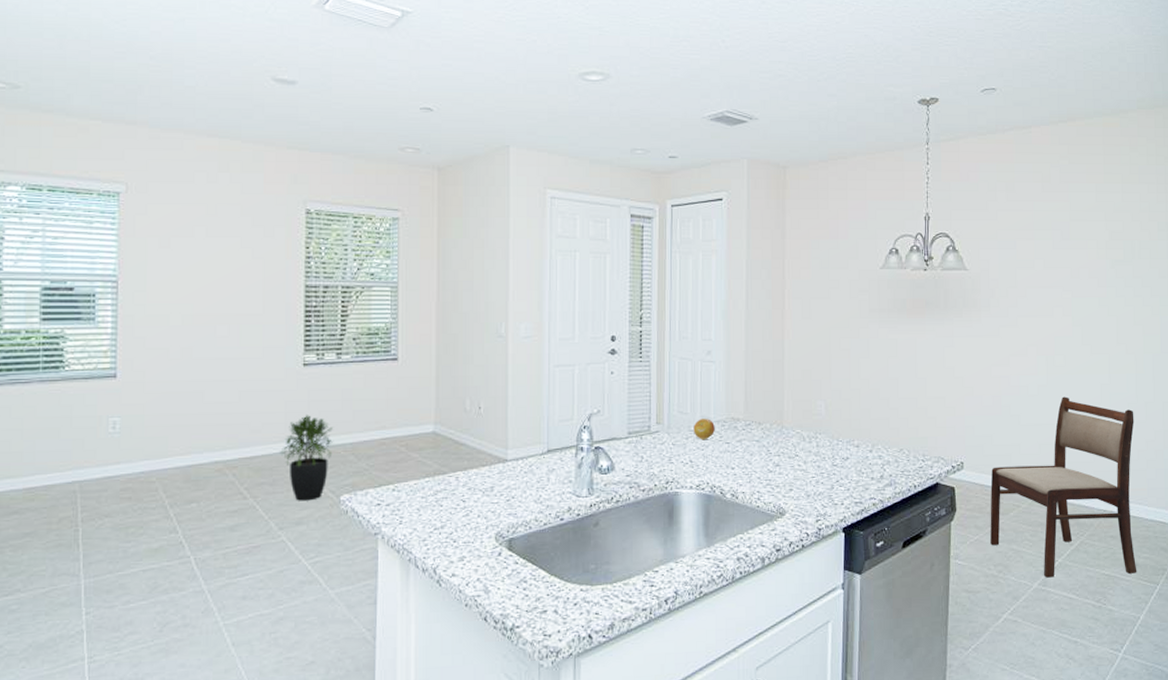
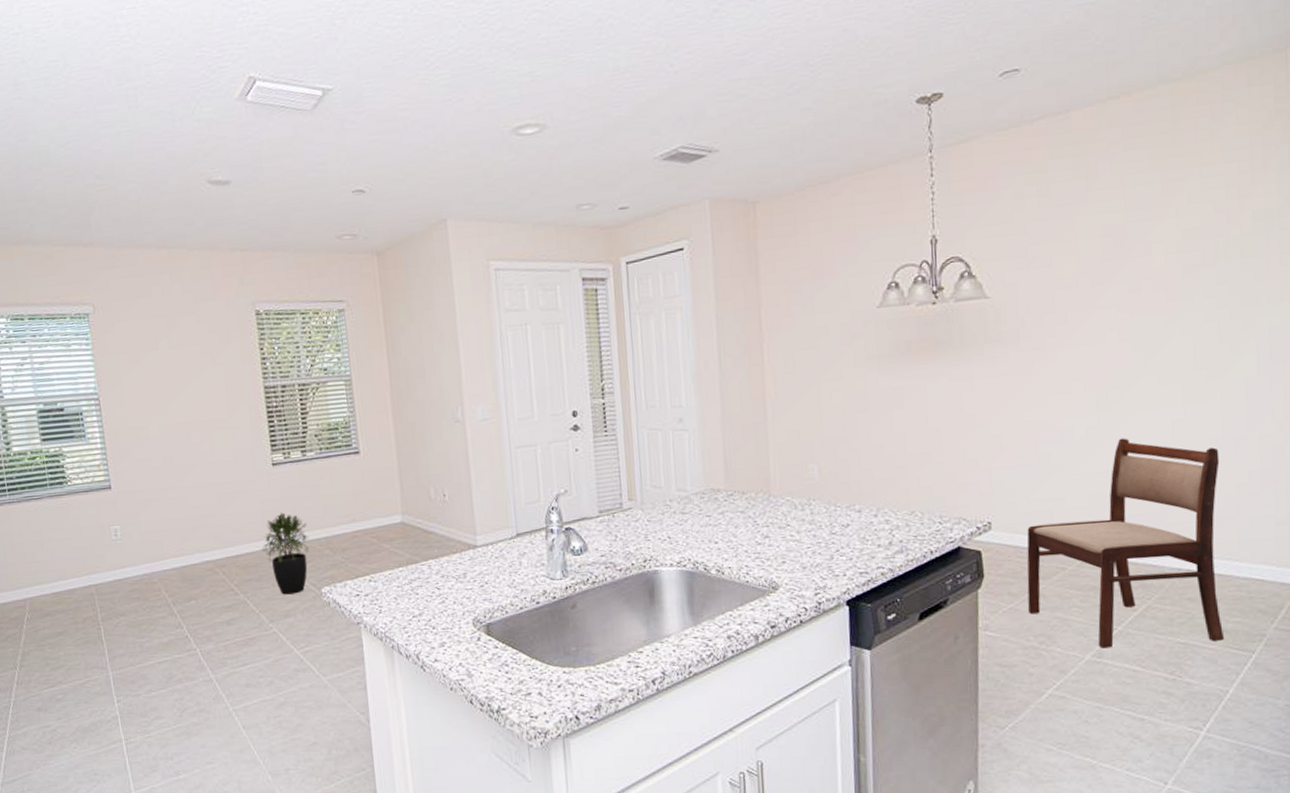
fruit: present [693,419,715,439] -> none [669,491,693,514]

